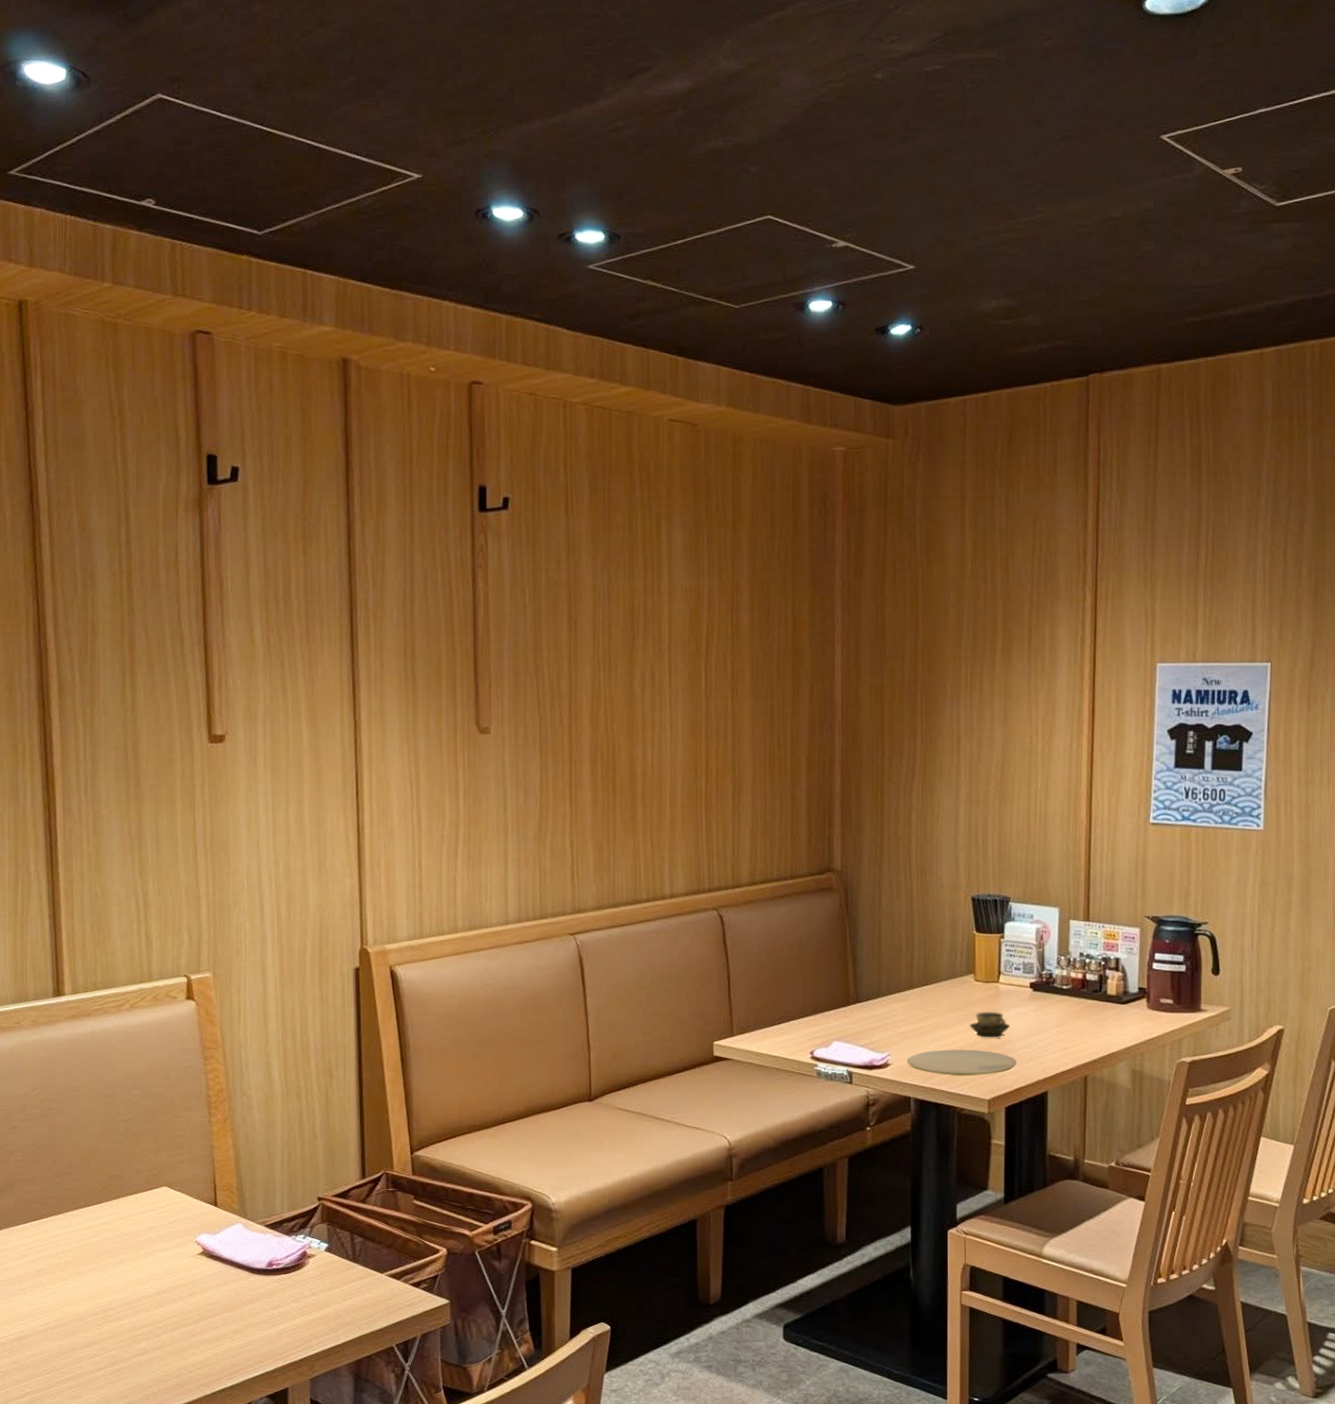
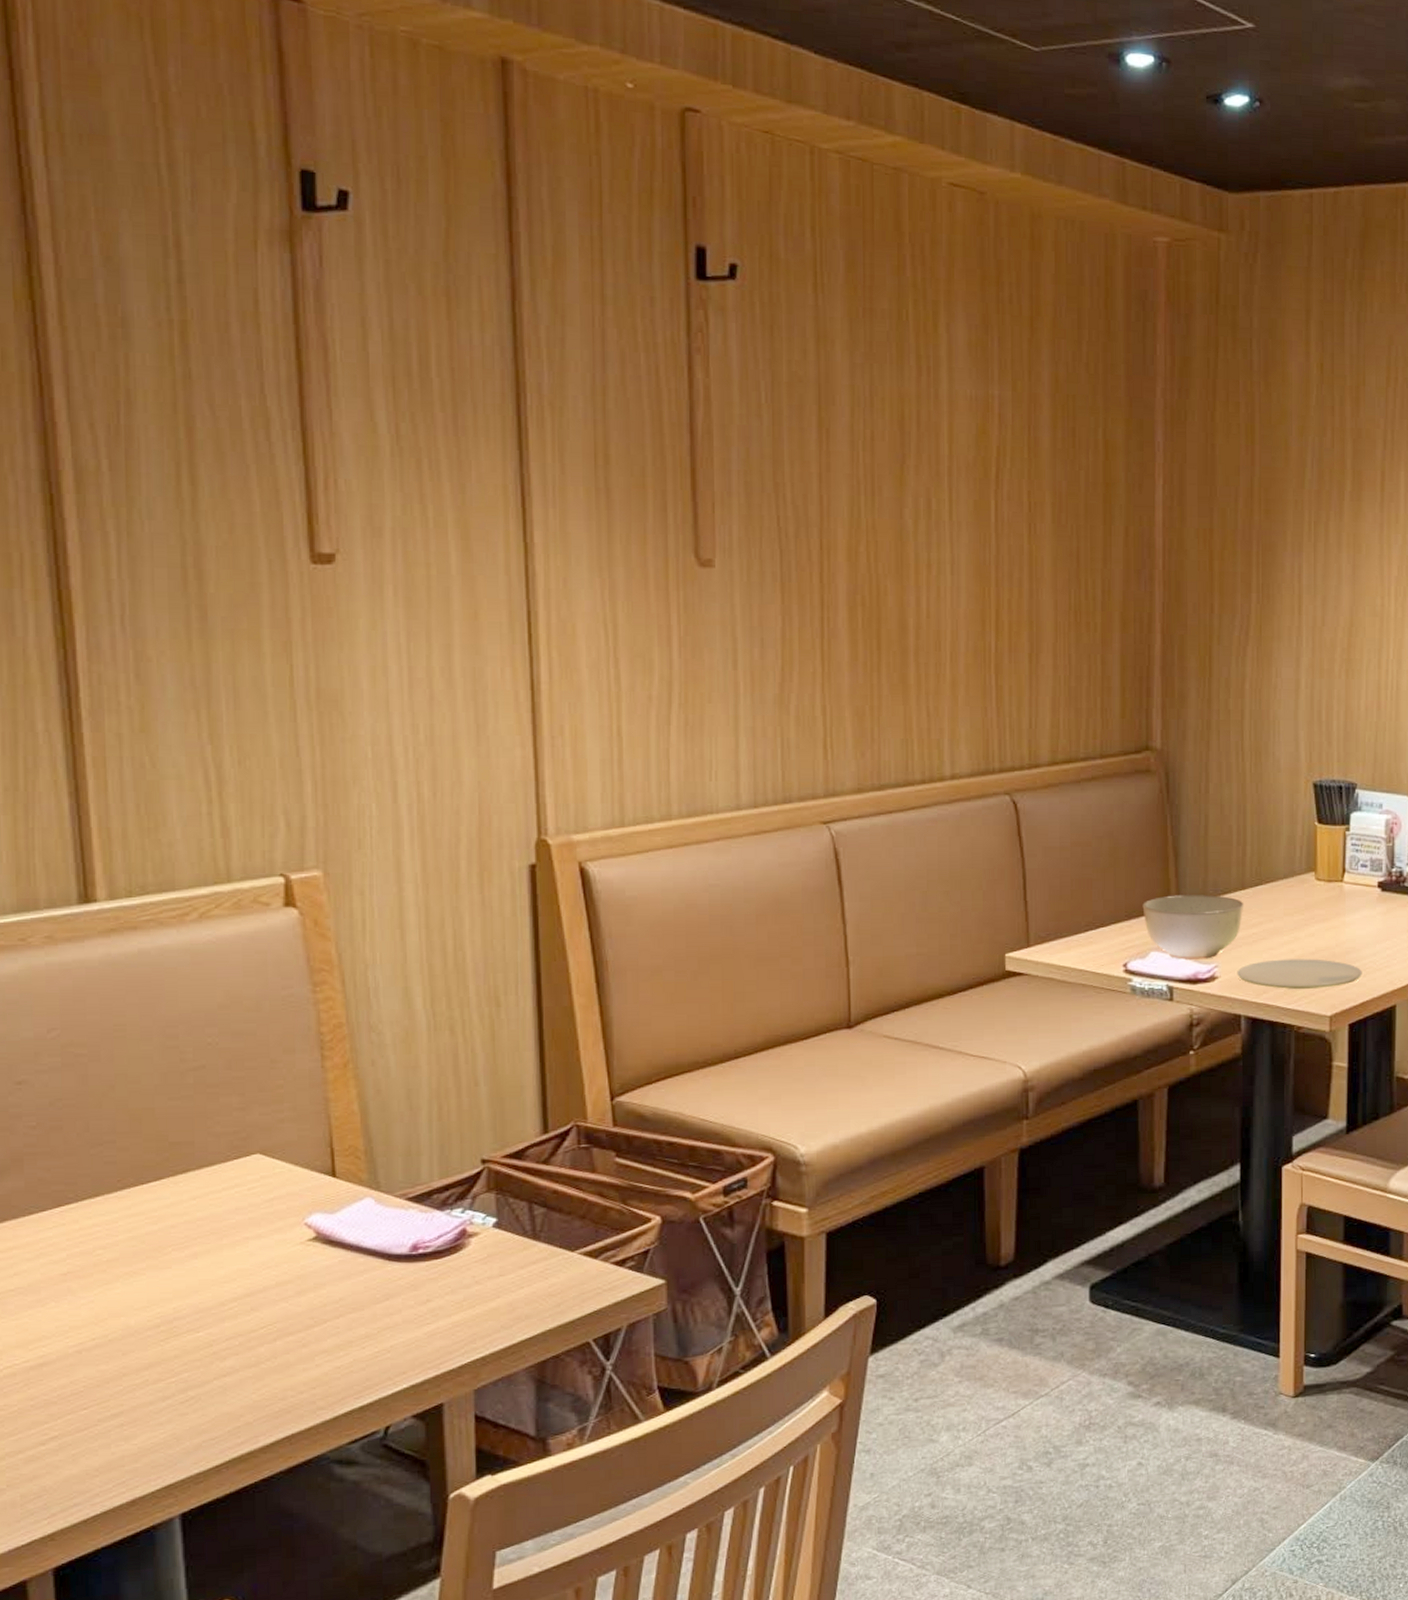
bowl: none [826,993,913,1049] -> present [1142,895,1244,960]
cup: present [970,1012,1011,1038] -> none [1310,915,1356,945]

